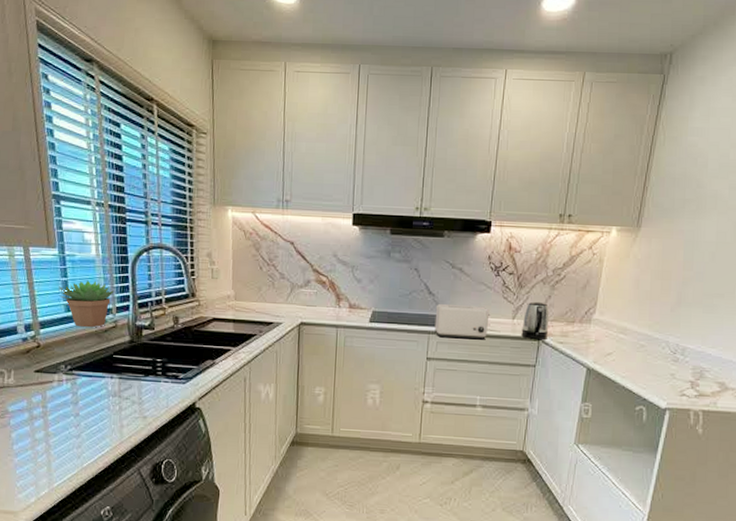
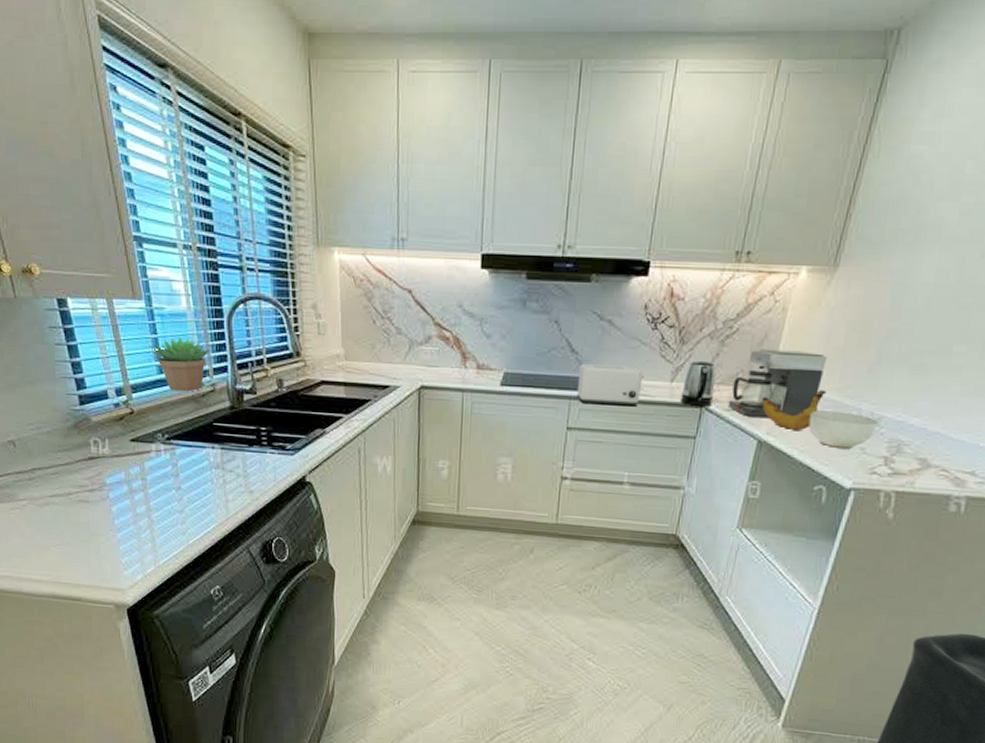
coffee maker: none [560,292,638,349] -> present [728,349,827,417]
banana: none [588,326,639,360] -> present [762,390,826,432]
bowl: none [627,343,683,375] -> present [808,410,879,449]

